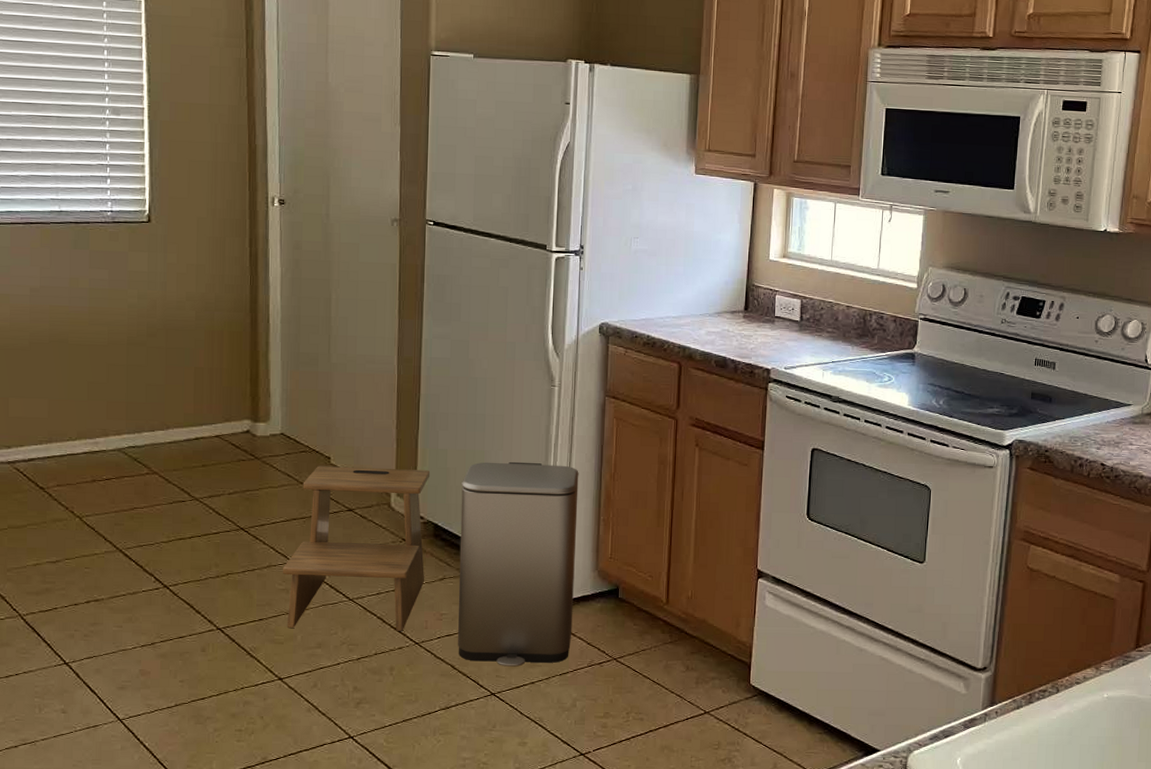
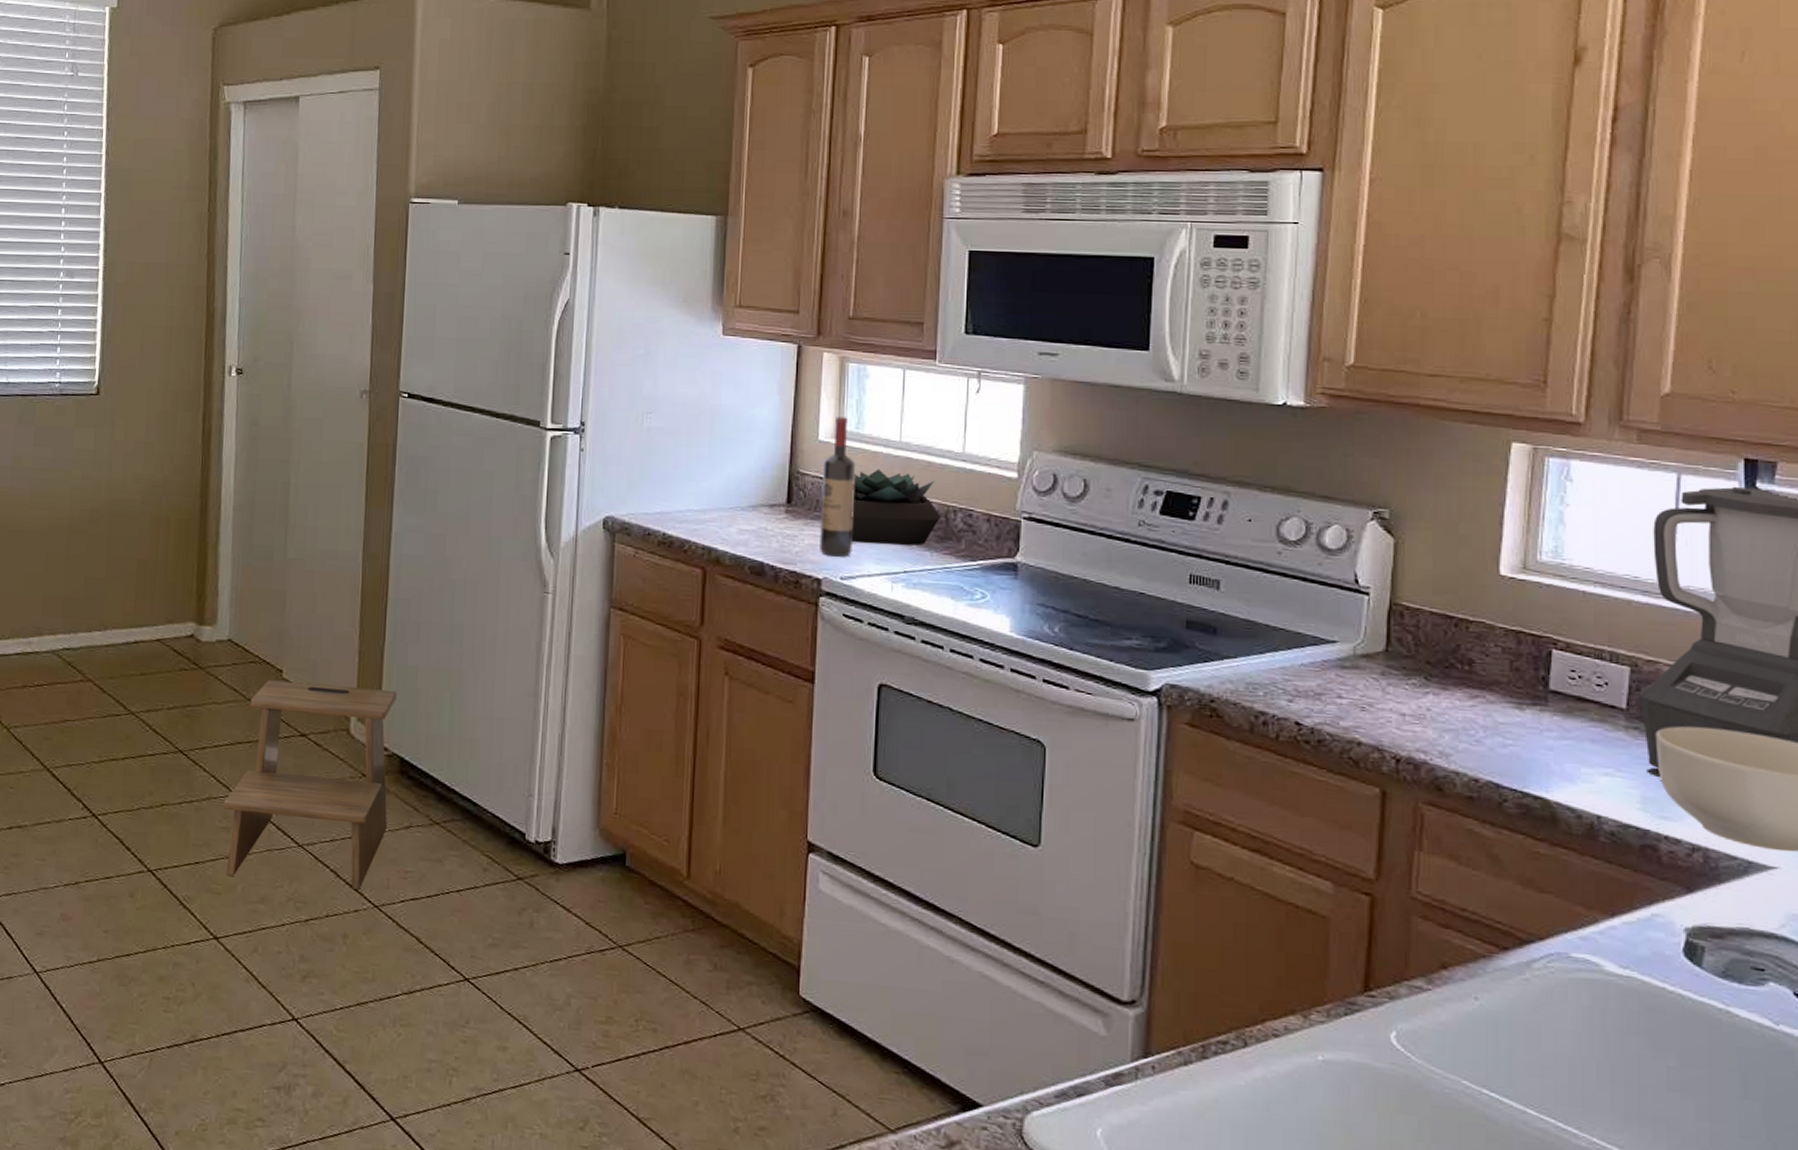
pedal bin: present [458,461,579,667] -> none [425,683,577,947]
wine bottle: none [769,241,798,351] -> present [820,416,856,557]
succulent plant: none [793,282,861,341] -> present [851,468,941,545]

